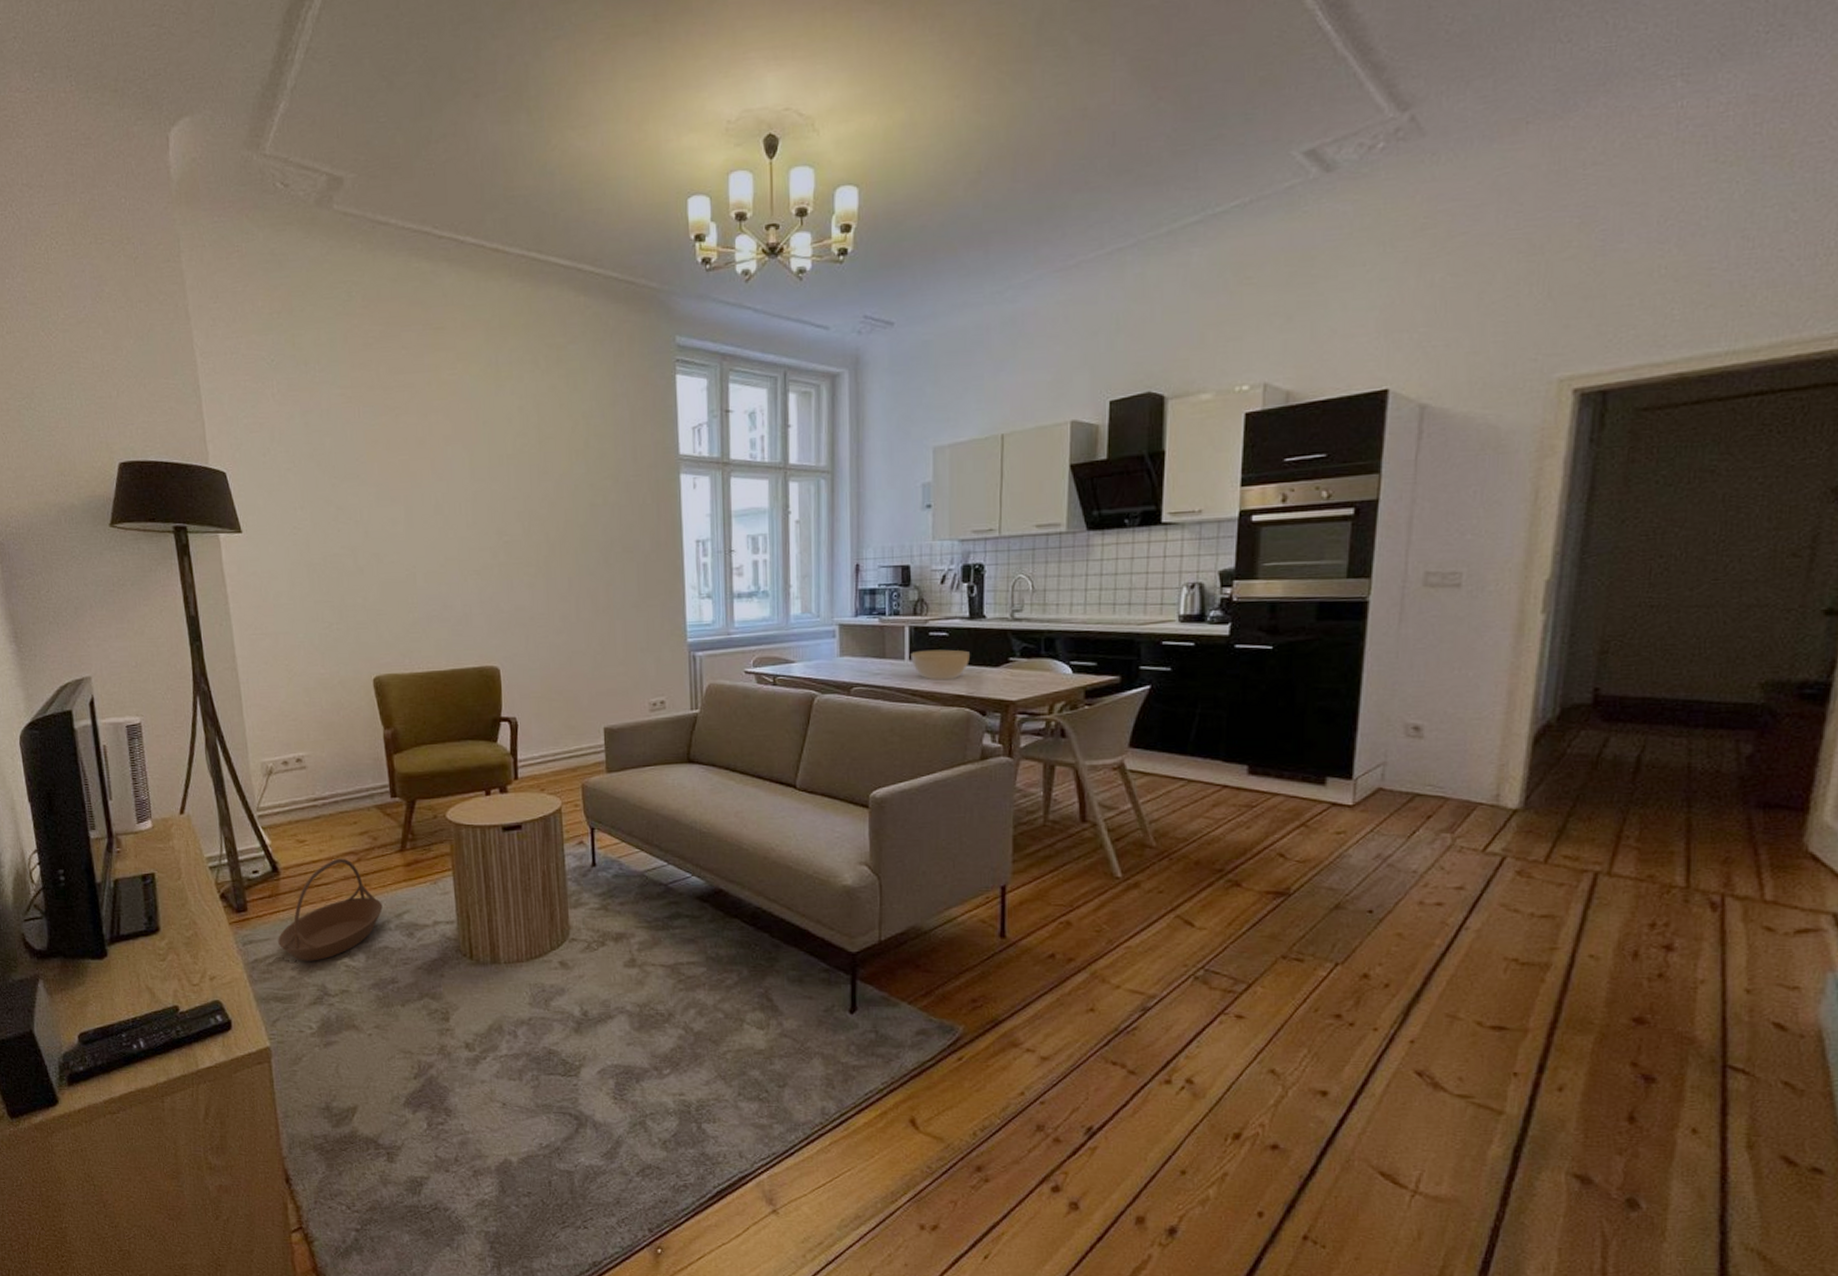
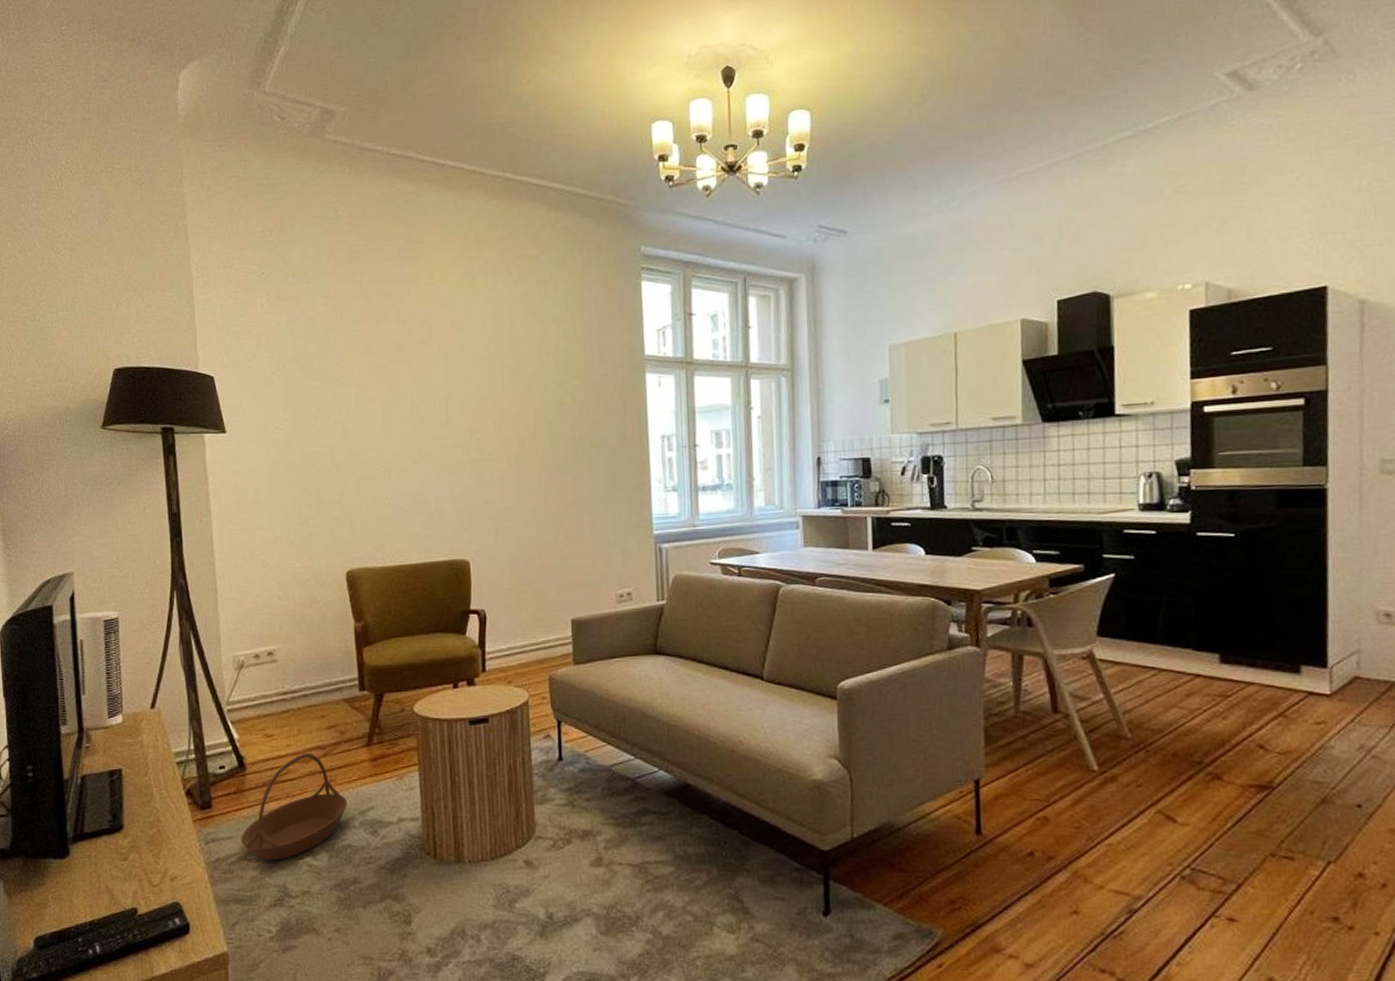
bowl: present [911,649,971,681] -> none [874,539,934,570]

